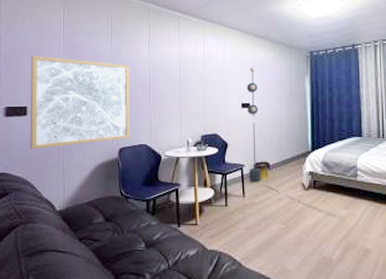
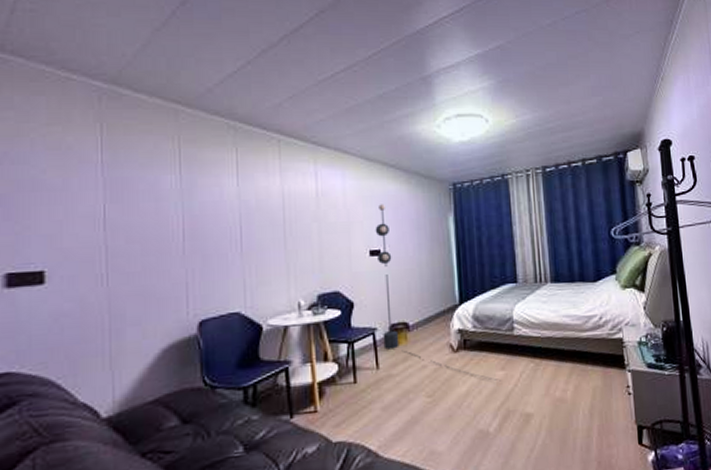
wall art: present [30,55,130,150] -> none [49,195,214,334]

